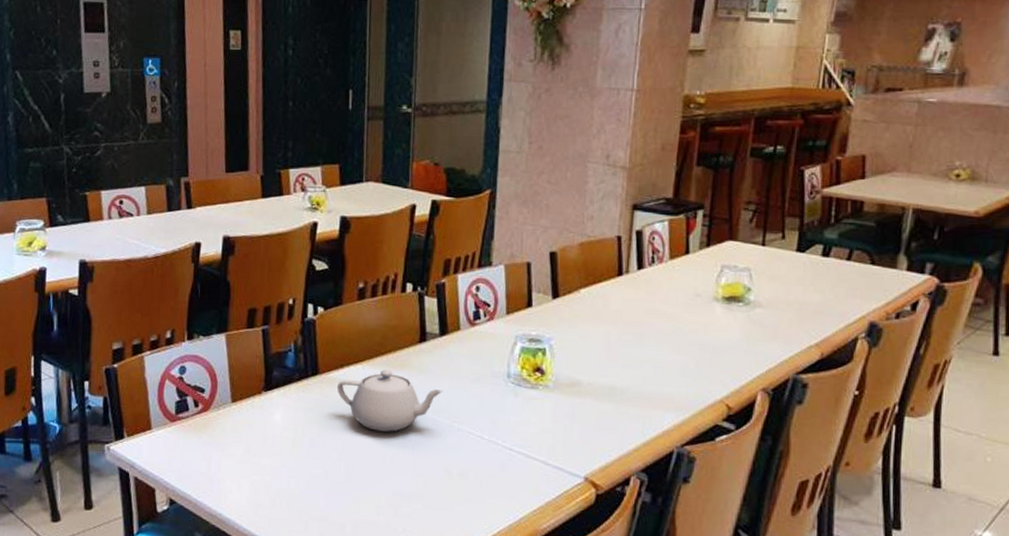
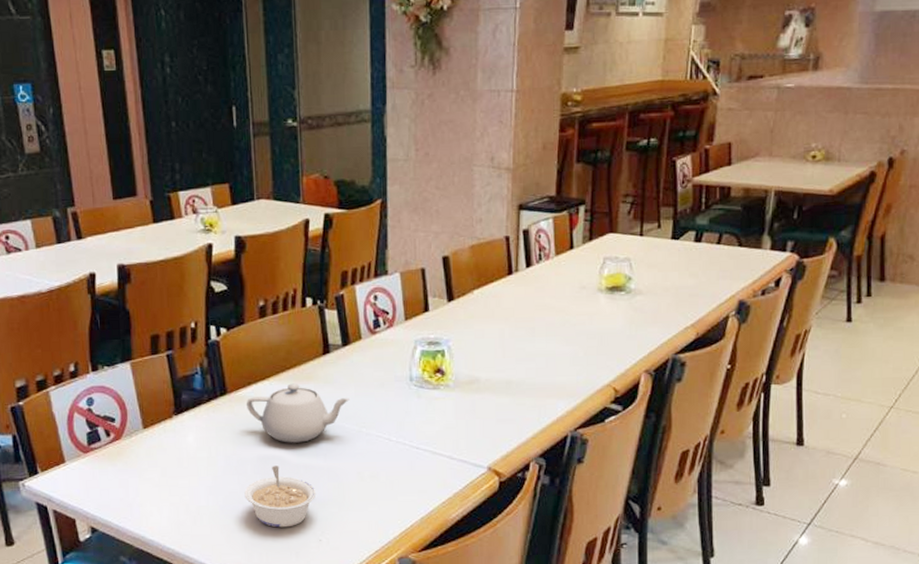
legume: none [327,453,401,520] -> present [244,466,317,528]

